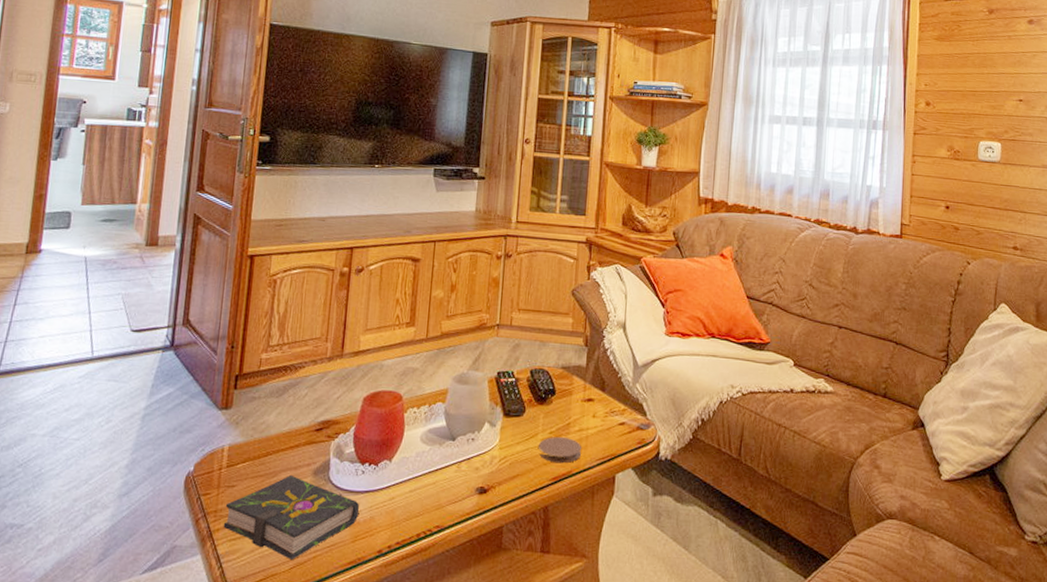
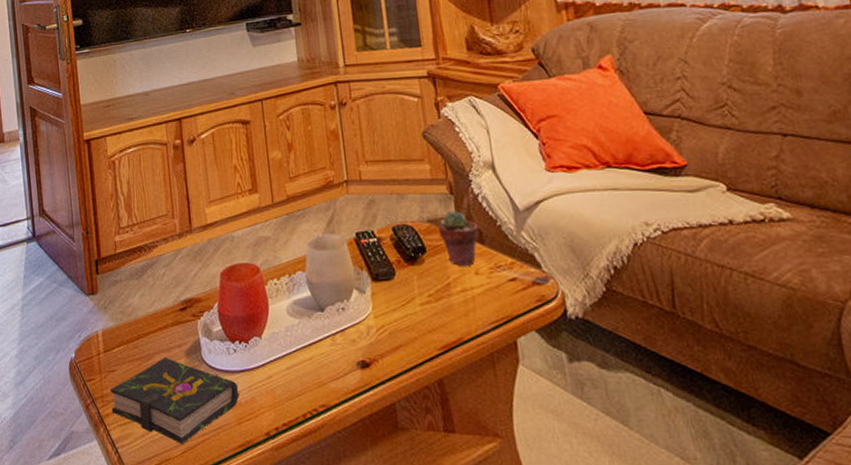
coaster: present [539,437,582,464] -> none [418,300,471,330]
potted succulent: none [569,361,603,410] -> present [438,211,479,267]

